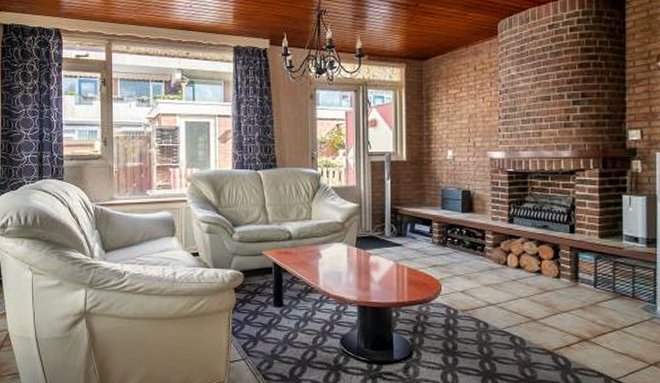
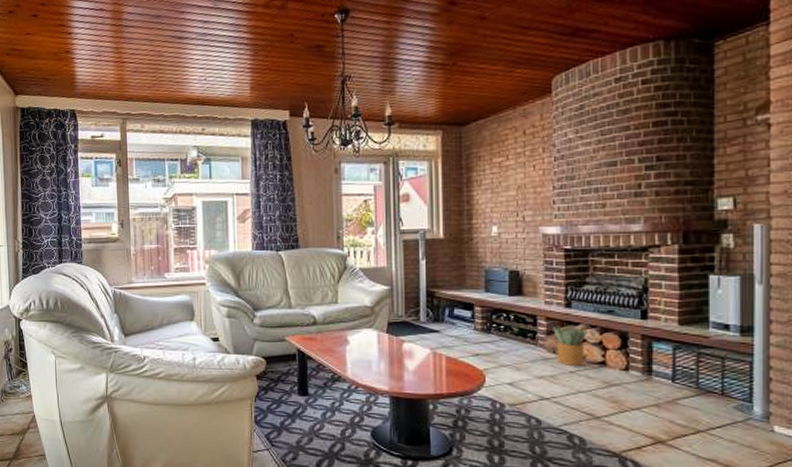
potted plant: none [498,239,527,276] -> present [553,325,588,367]

